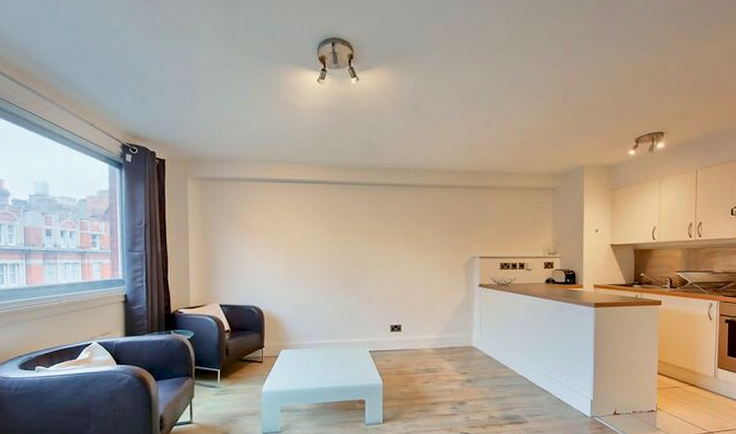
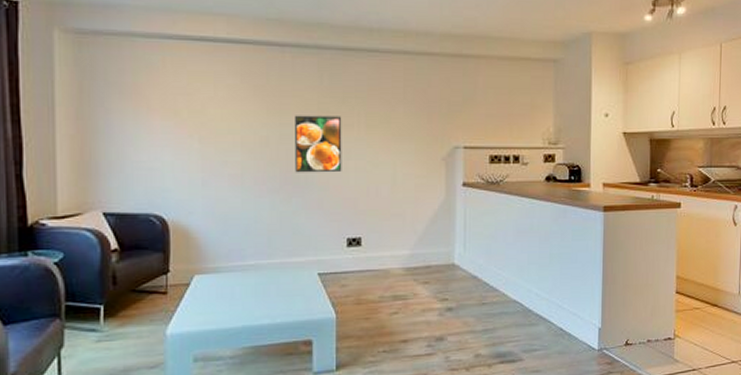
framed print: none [352,234,387,277] -> present [295,115,342,173]

